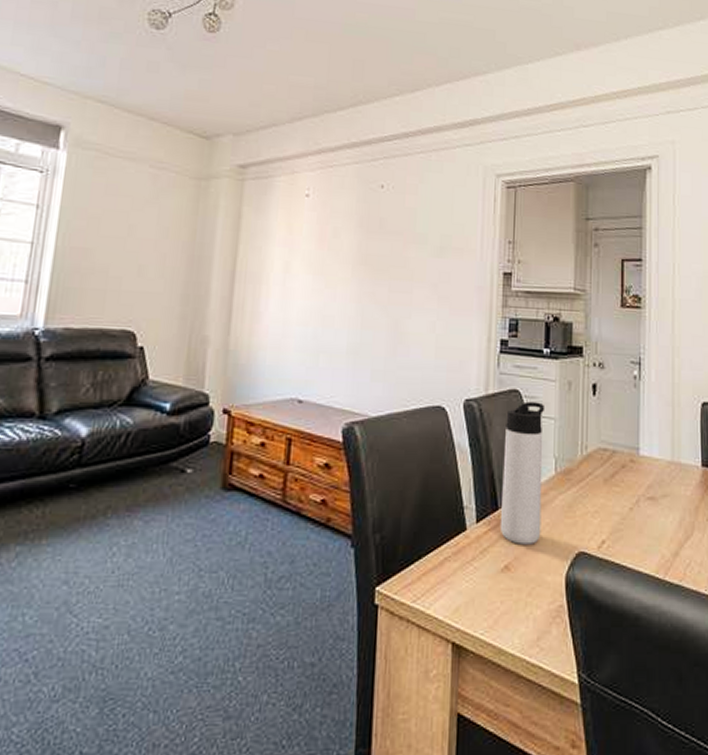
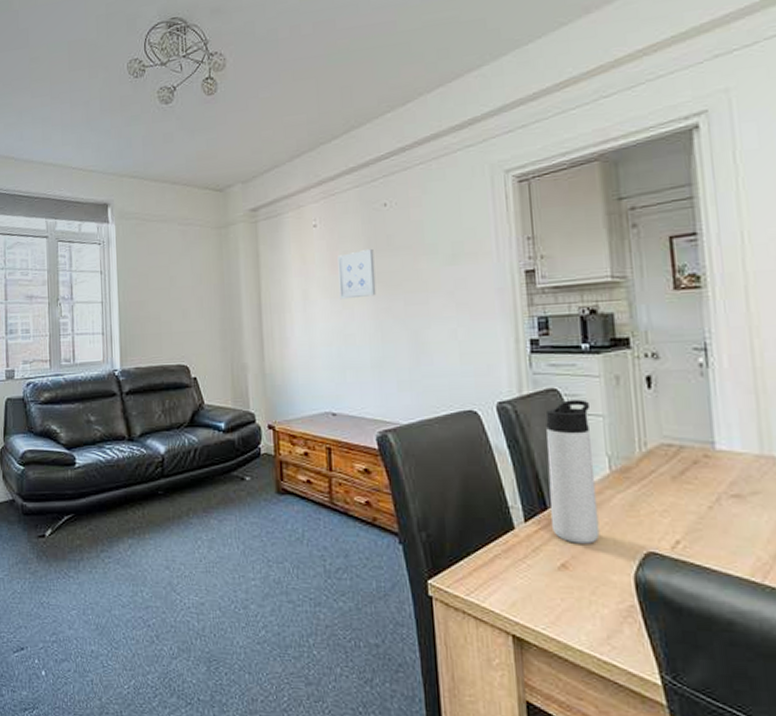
wall art: none [324,228,365,279] -> present [337,248,377,300]

